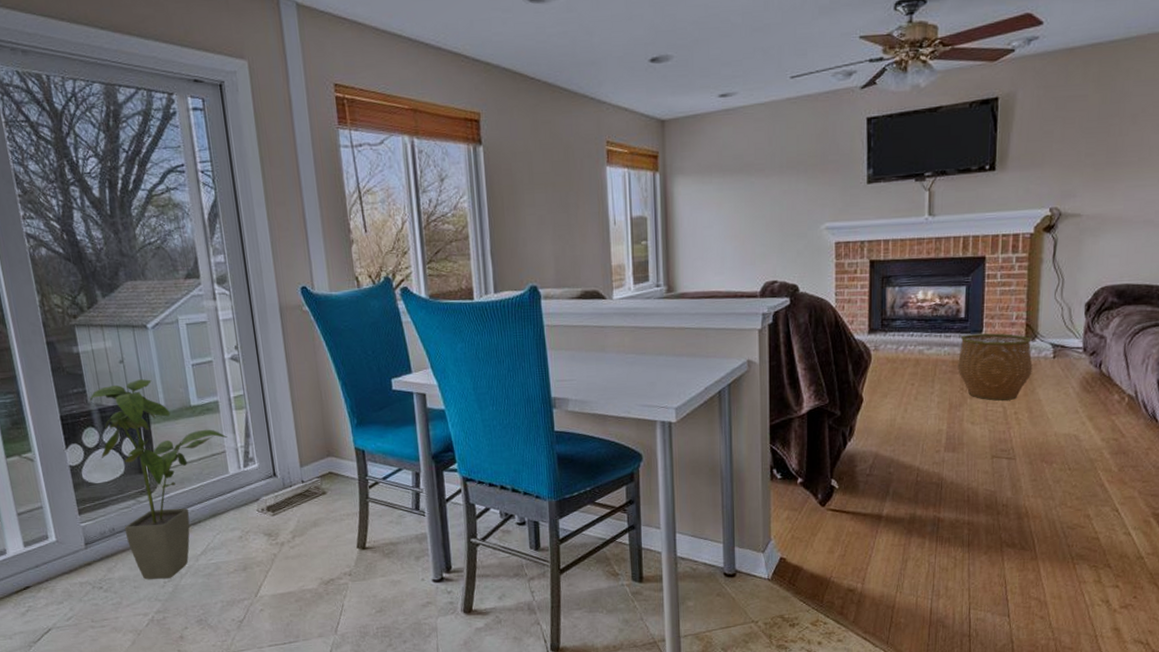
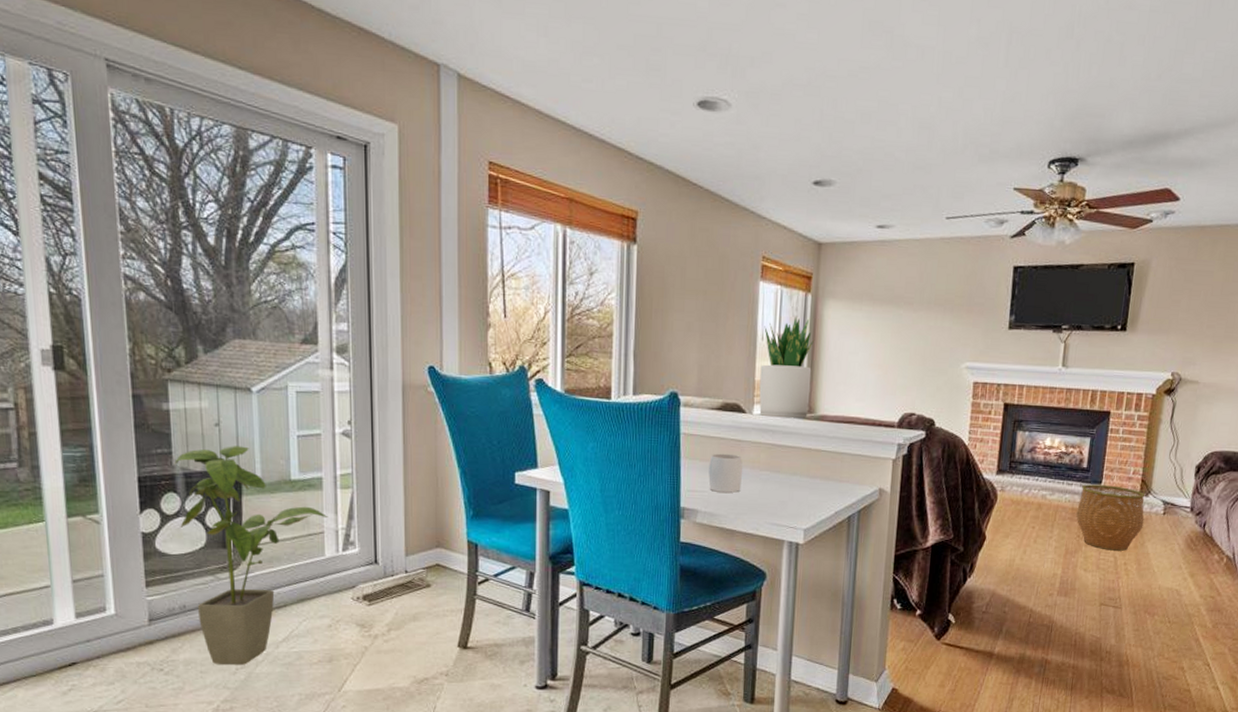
mug: none [575,340,609,379] -> present [708,453,743,493]
planter: none [615,196,668,301] -> present [759,316,814,419]

